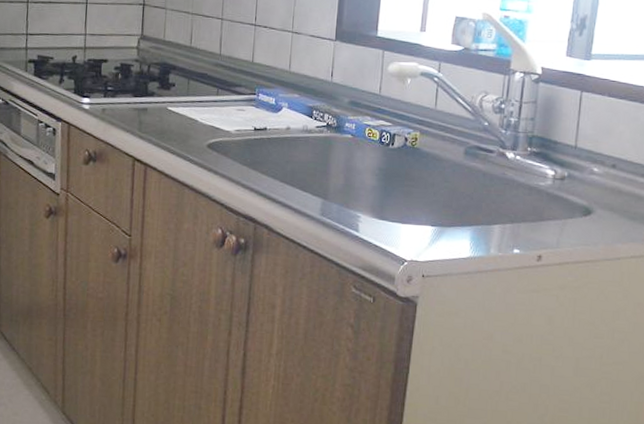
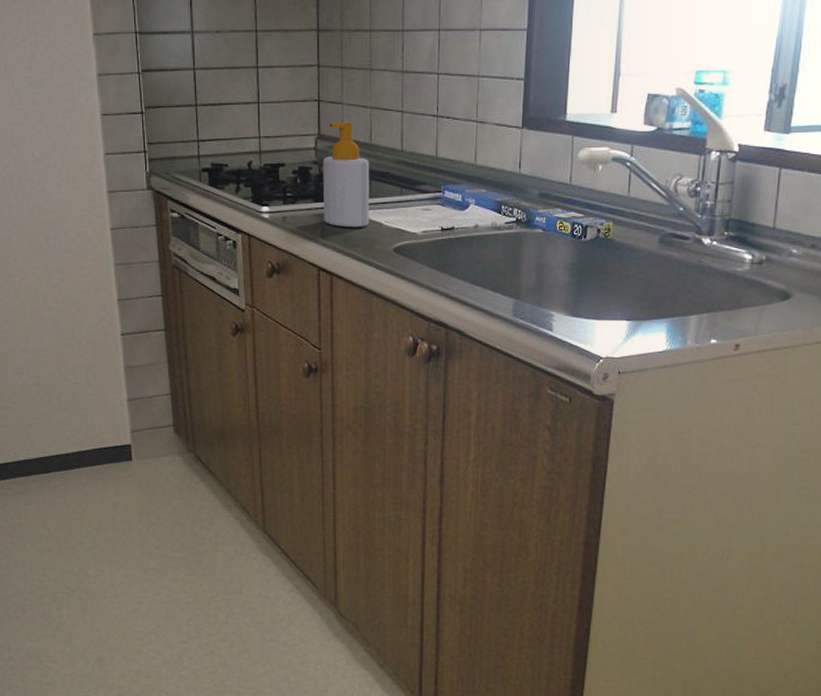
soap bottle: none [141,25,189,123] -> present [322,121,370,227]

